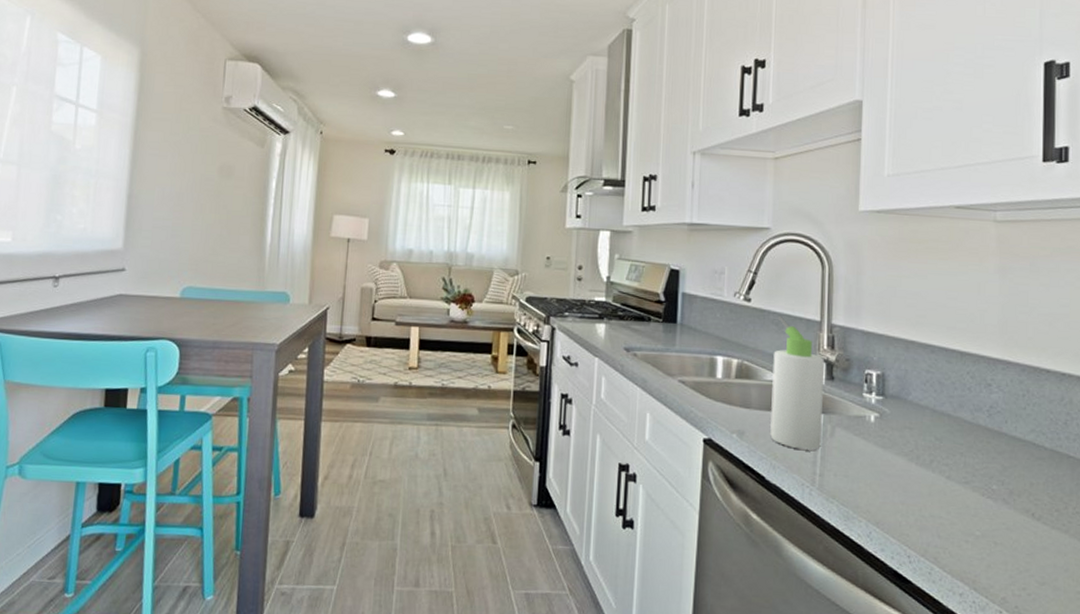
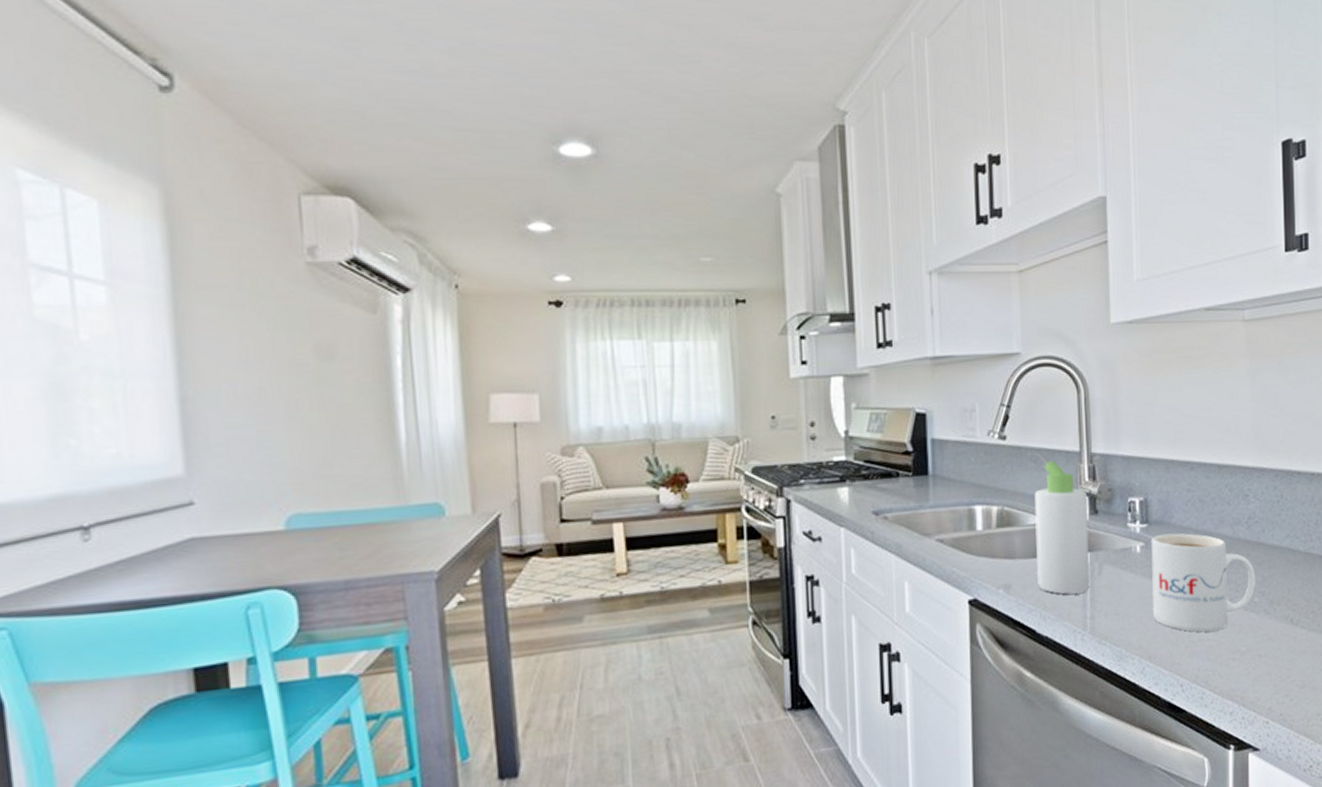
mug: none [884,408,995,511] -> present [1151,533,1256,632]

